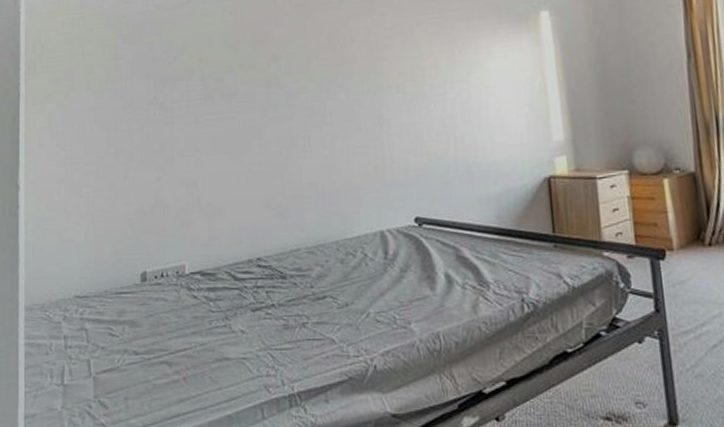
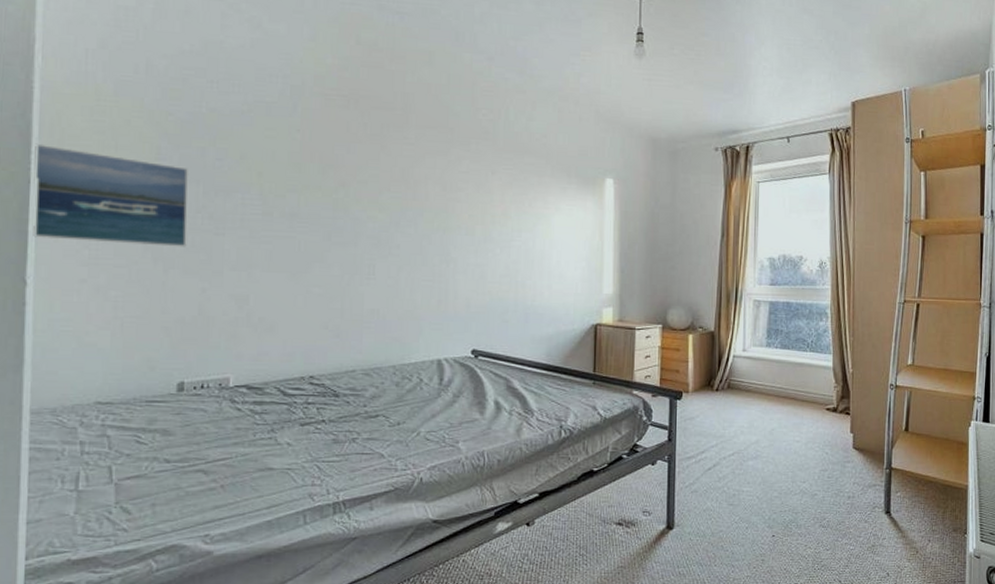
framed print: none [22,60,142,145] -> present [33,143,189,247]

